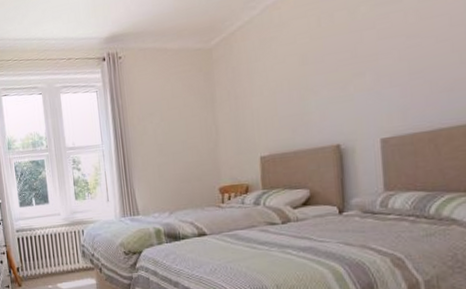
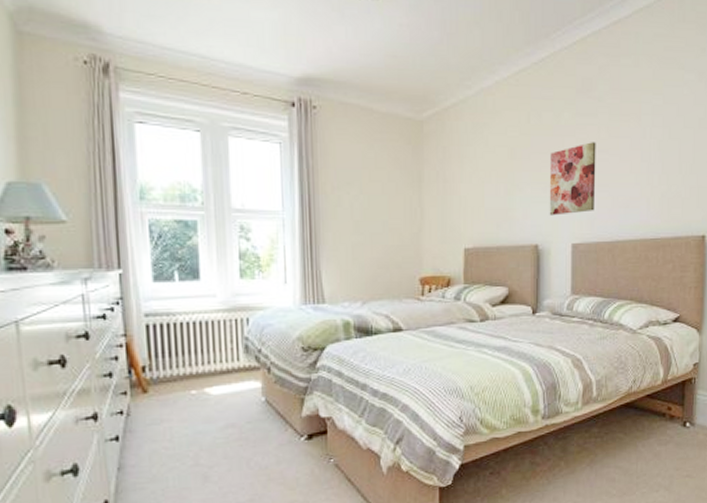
wall art: none [347,29,407,113] -> present [549,142,596,216]

